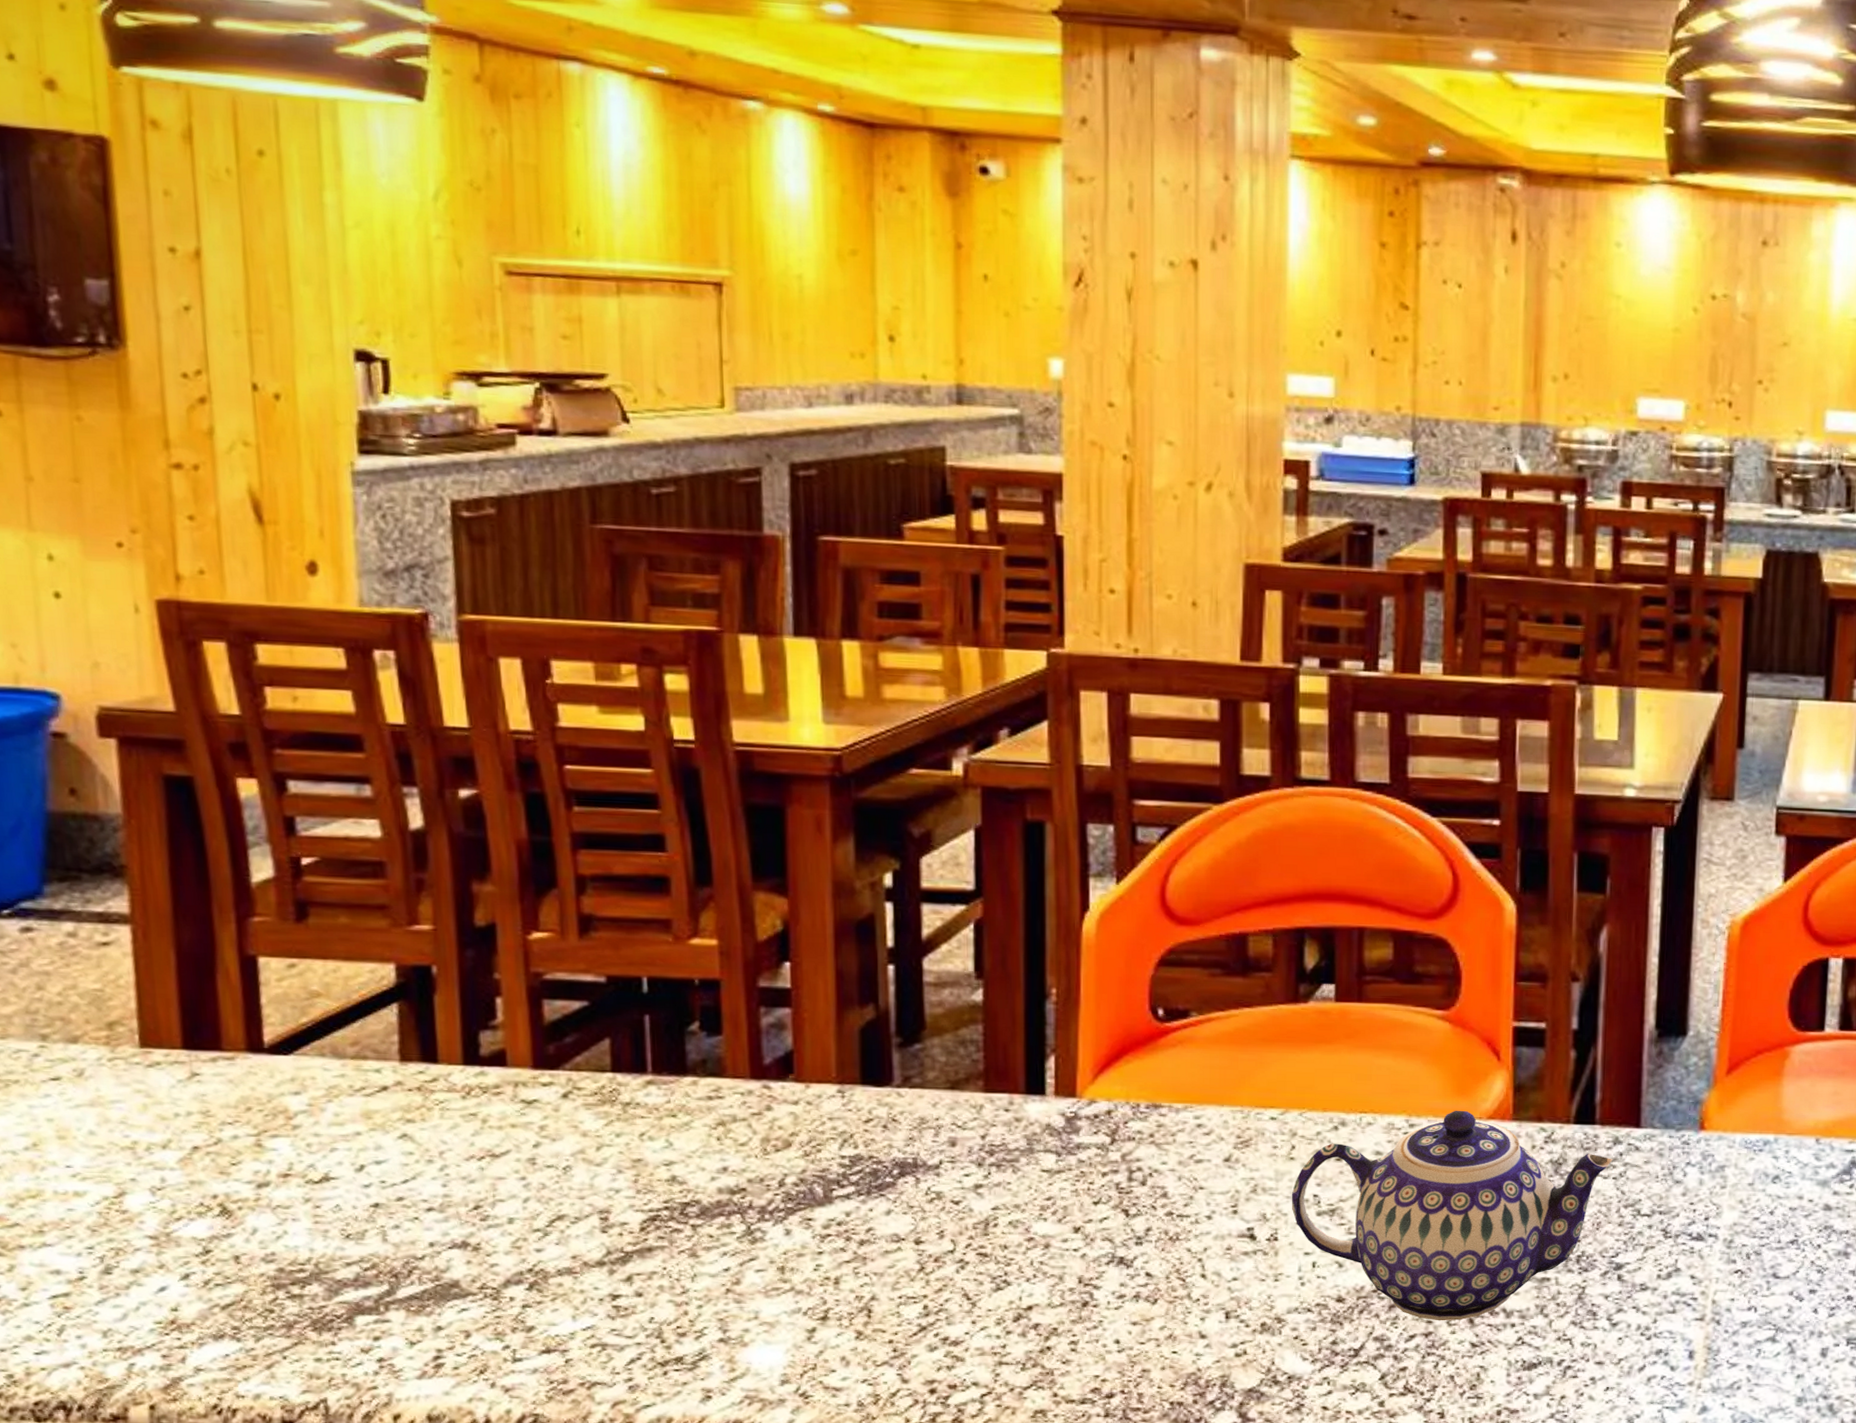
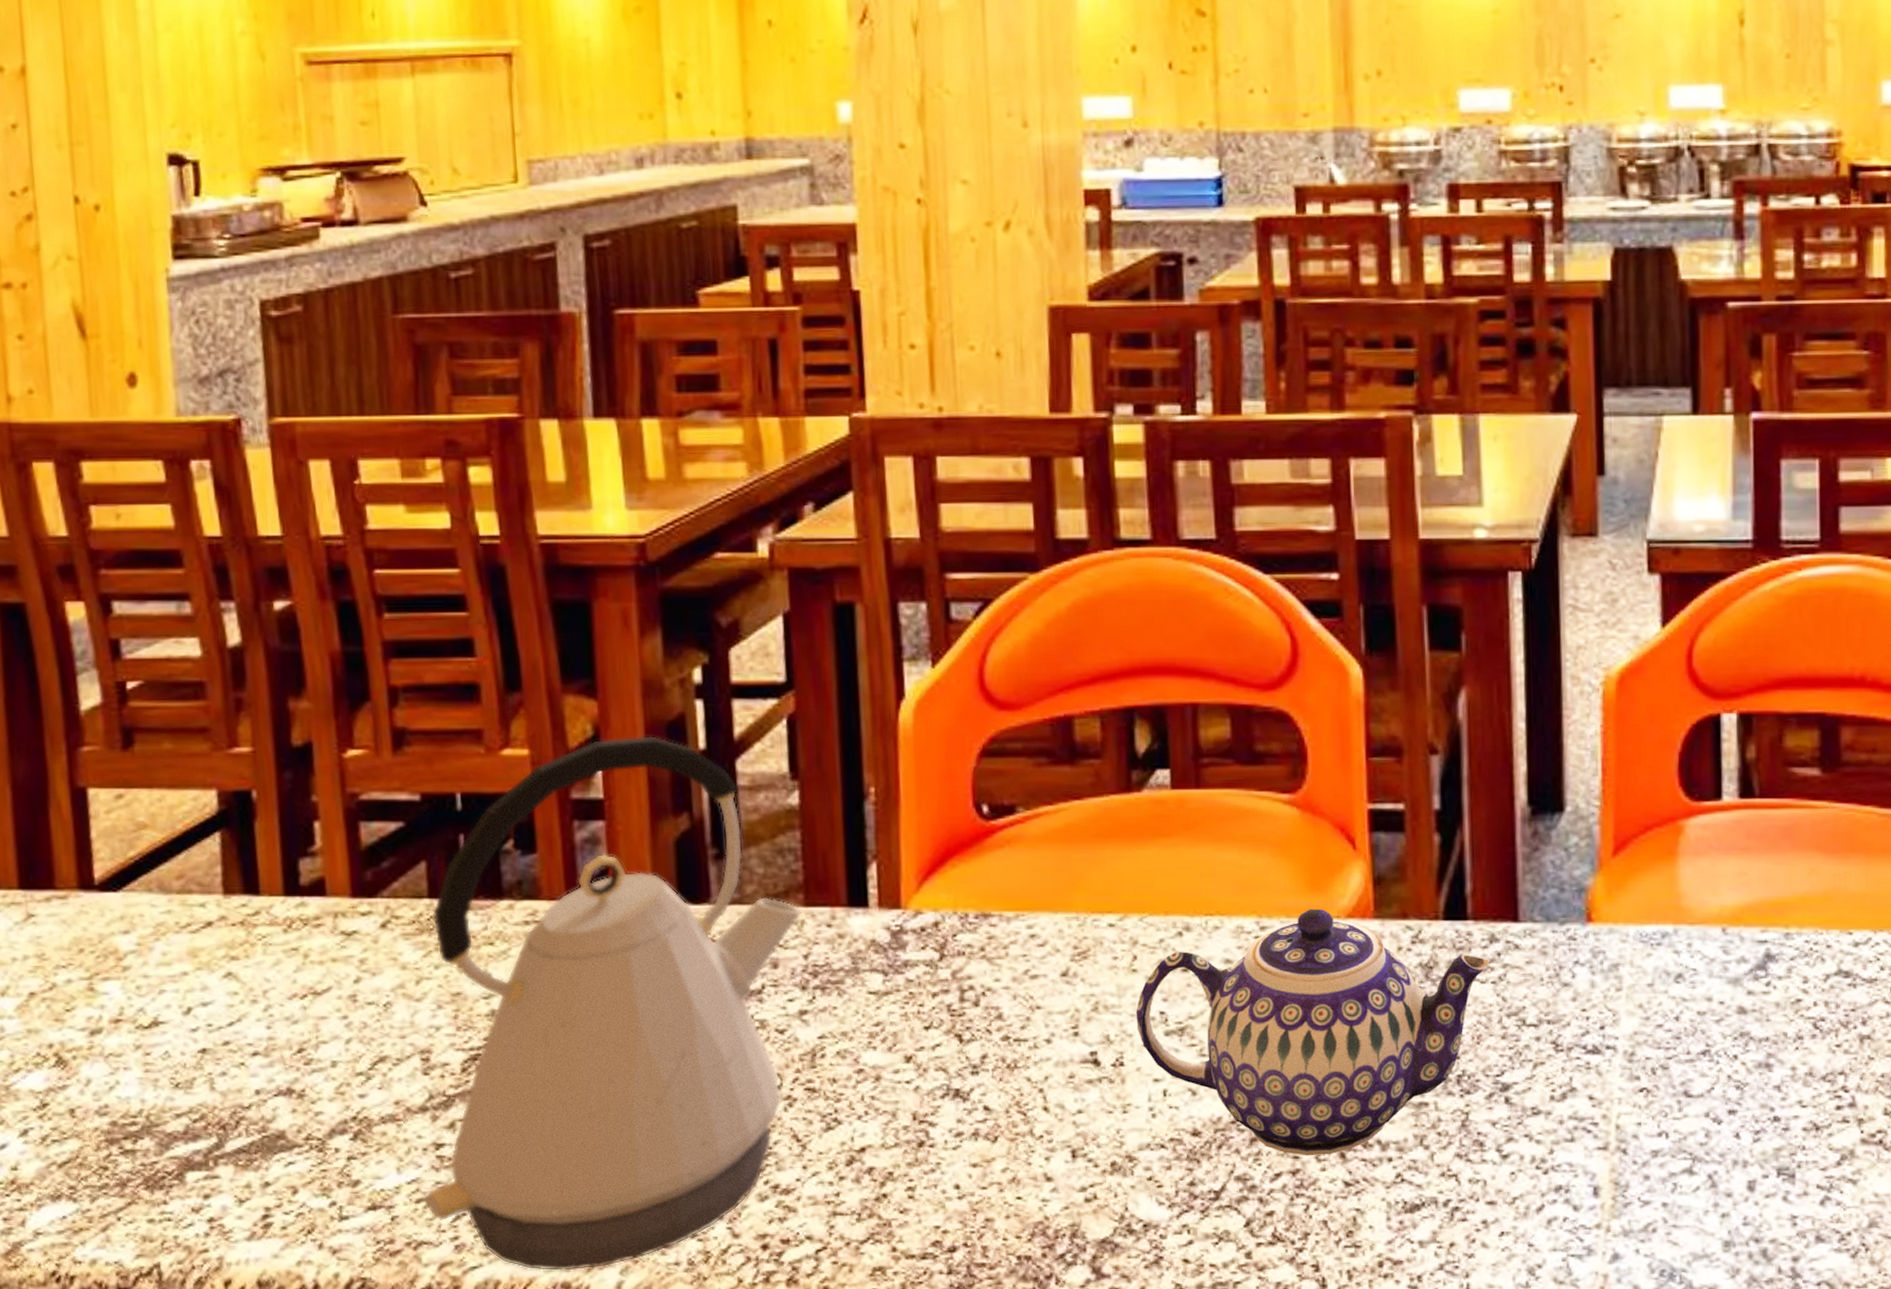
kettle: none [599,932,982,1411] -> present [424,735,803,1272]

